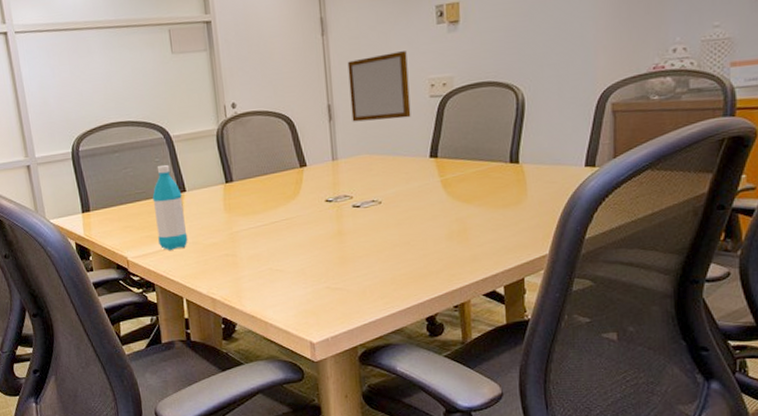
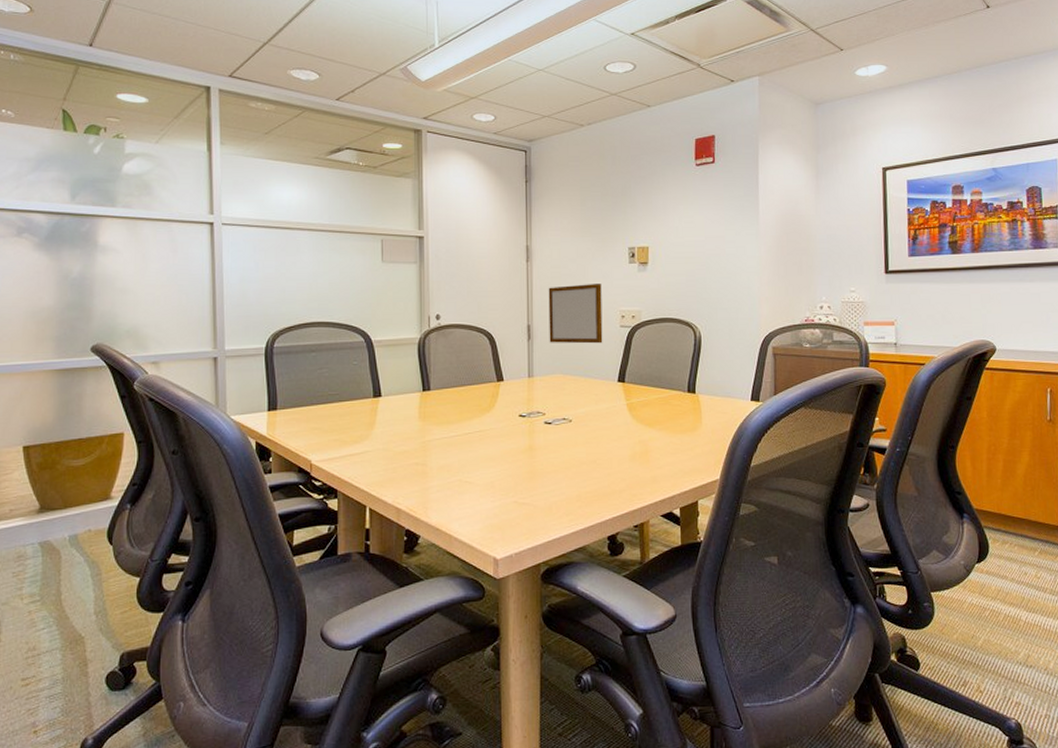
water bottle: present [152,165,188,250] -> none [346,369,378,455]

